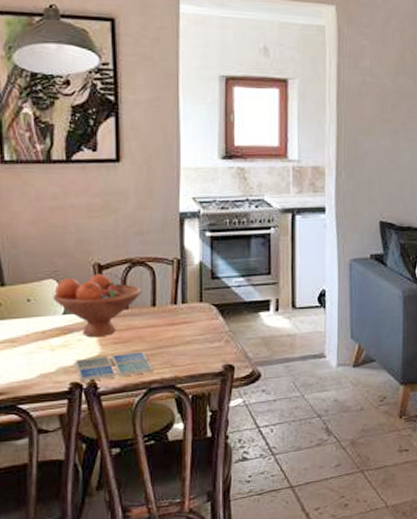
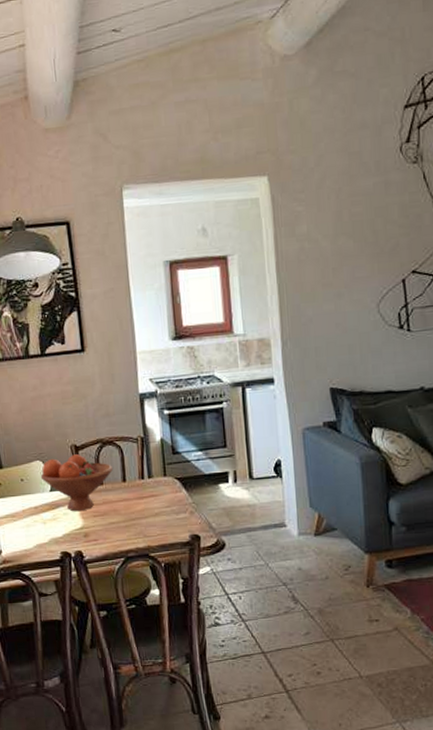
drink coaster: present [74,351,154,382] -> none [62,523,129,551]

